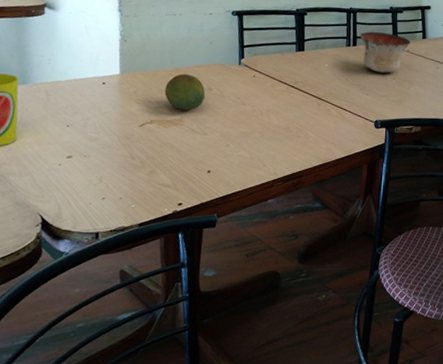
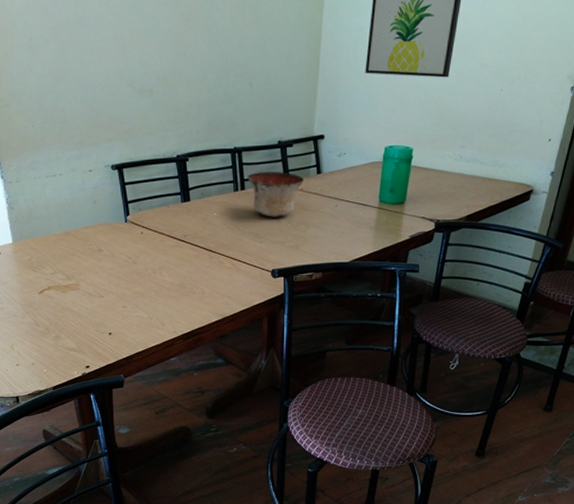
fruit: present [164,73,206,110] -> none [57,236,97,274]

